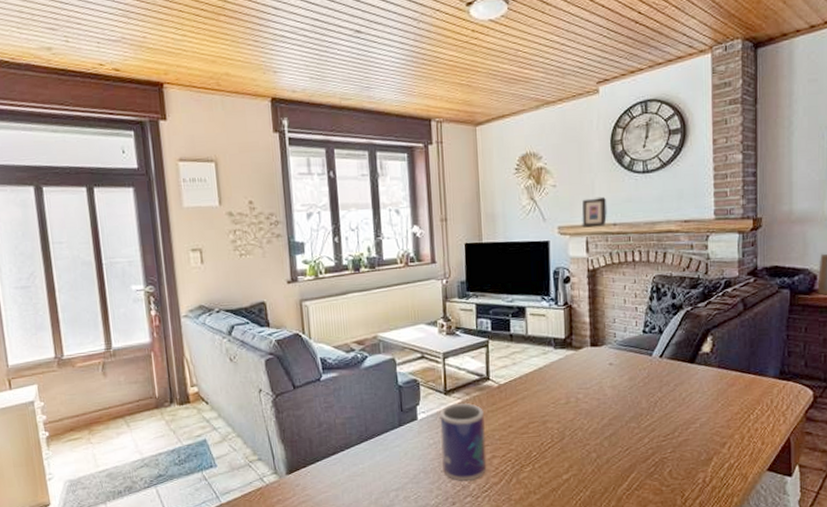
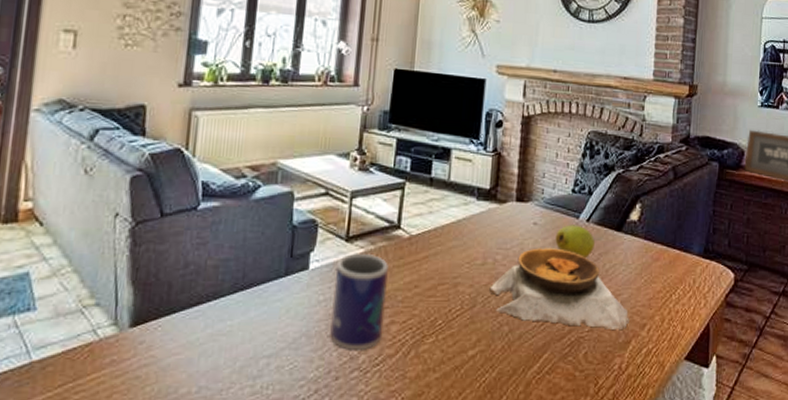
bowl: none [575,383,710,450] -> present [489,248,630,329]
picture frame: present [582,198,606,228] -> none [522,40,549,72]
fruit: none [631,361,669,390] -> present [555,224,595,259]

